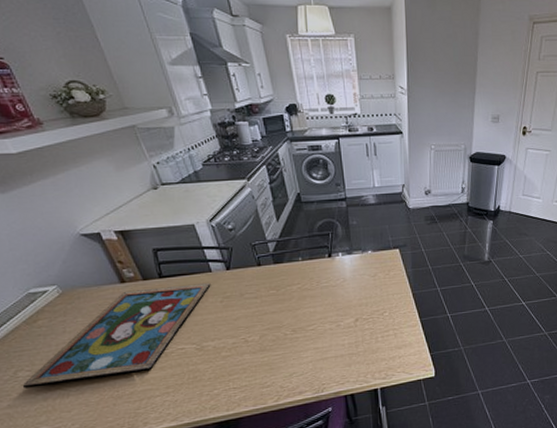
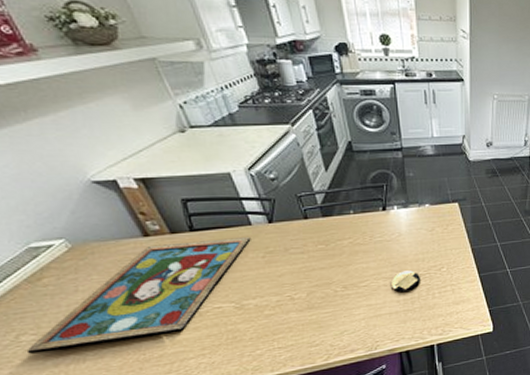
coaster: none [335,315,364,337] -> present [390,270,420,293]

